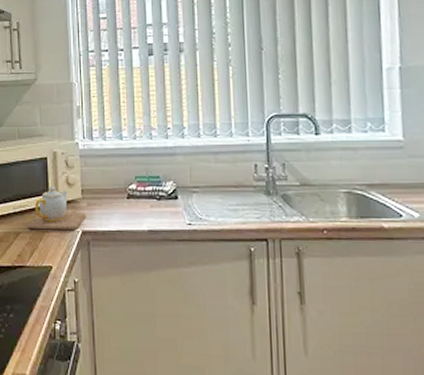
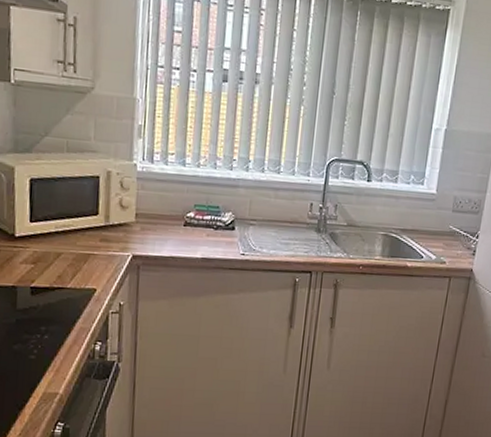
teapot: present [27,185,87,231] -> none [70,206,139,254]

